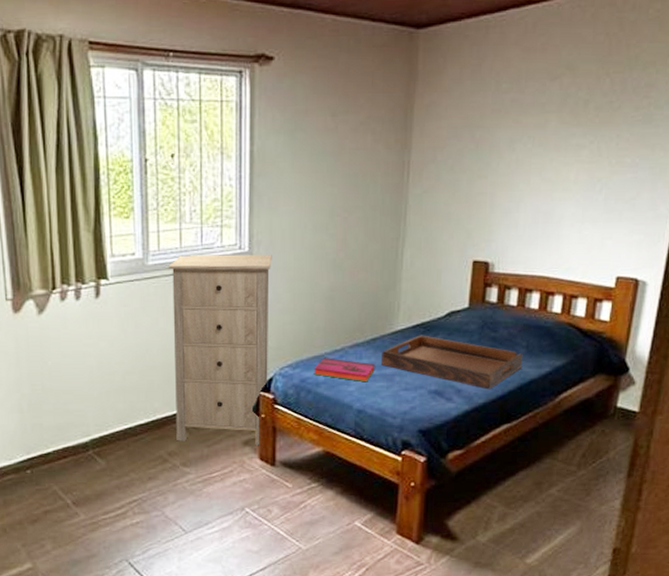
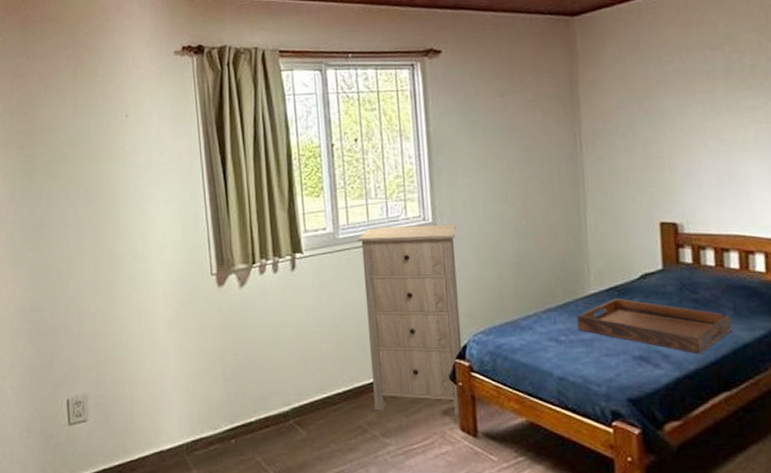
hardback book: present [314,358,375,383] -> none [508,323,572,348]

